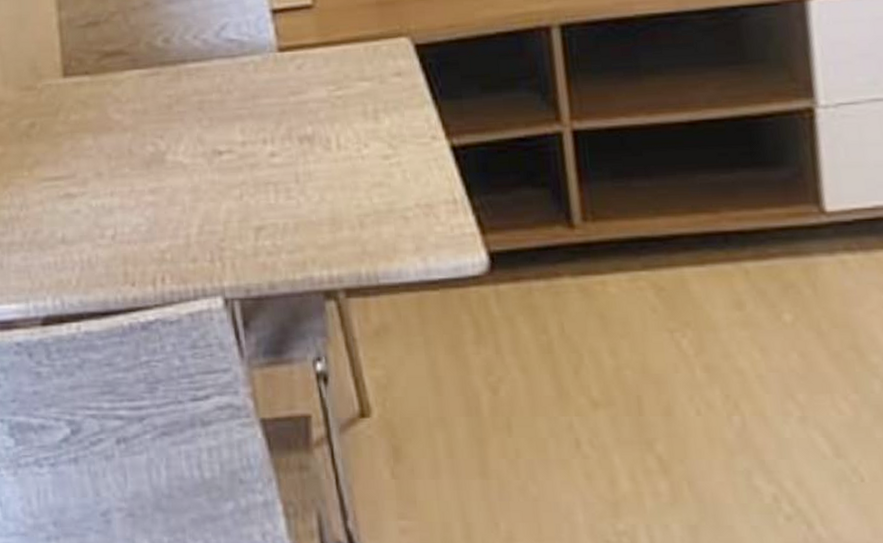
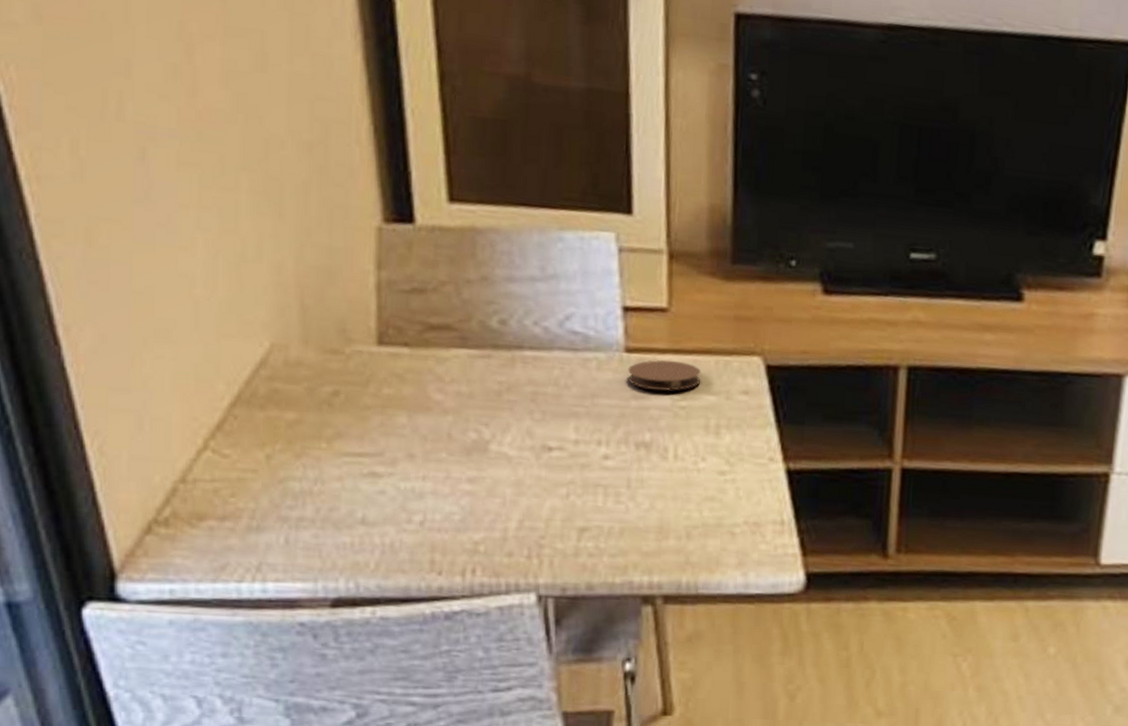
coaster: none [283,52,353,84] -> present [628,360,701,391]

